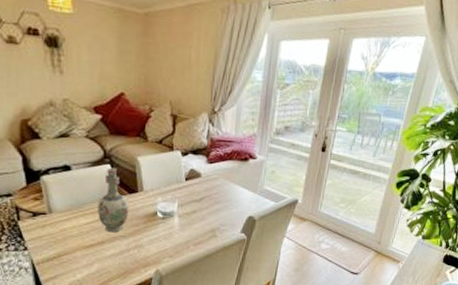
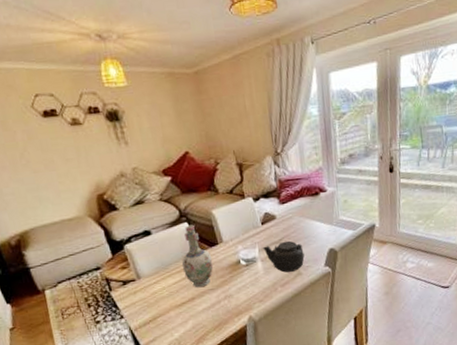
teapot: none [182,201,223,233] -> present [262,240,305,273]

